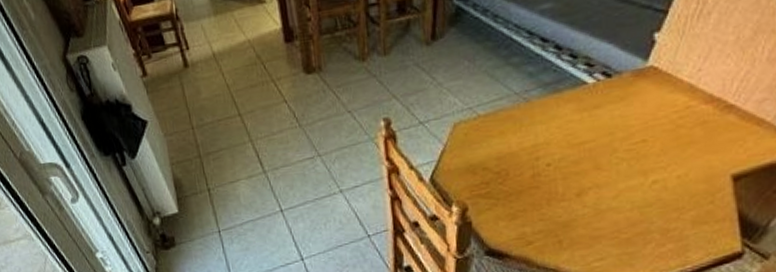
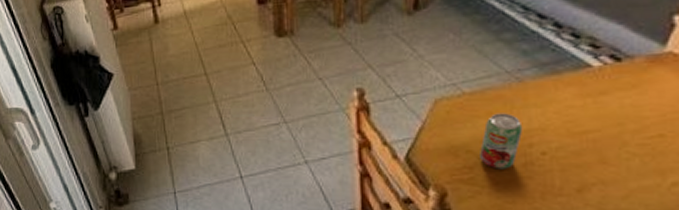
beverage can: none [494,131,531,183] -> present [480,113,523,169]

